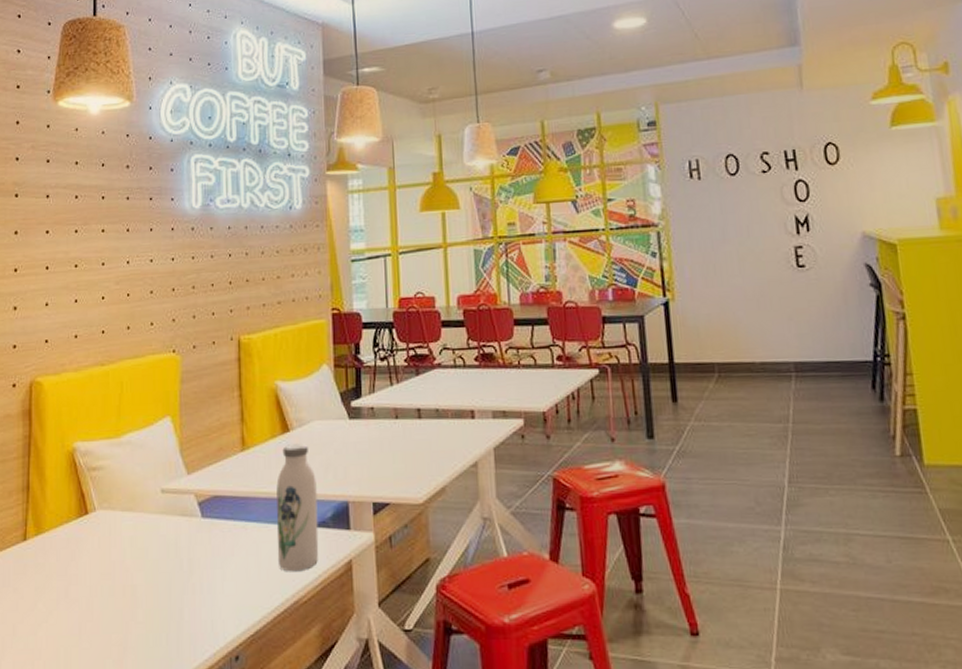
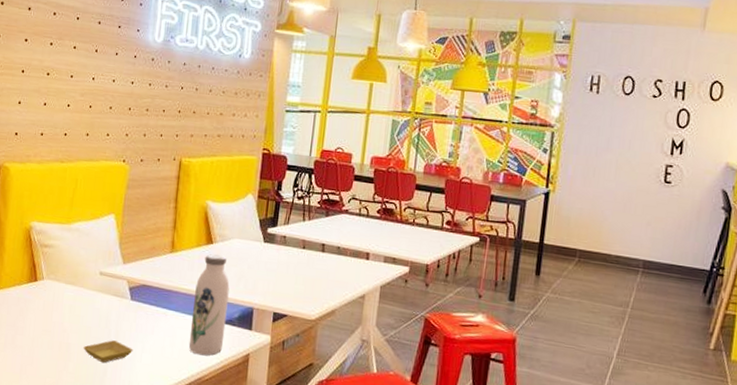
saucer: none [152,572,212,603] -> present [83,340,133,363]

